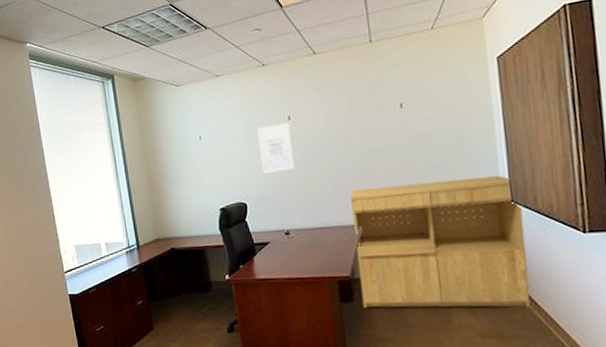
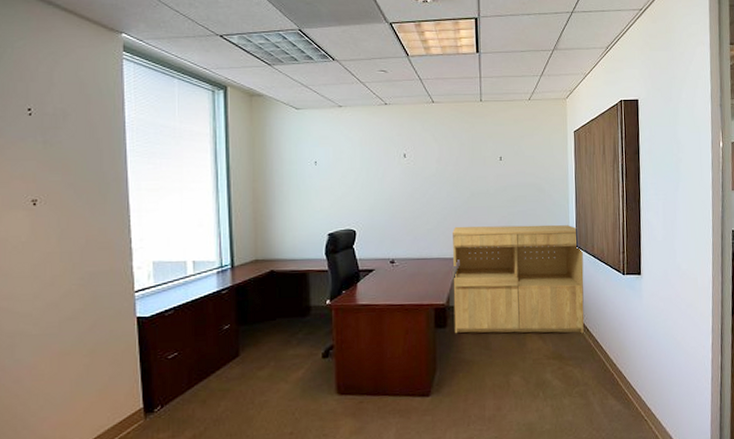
wall art: present [256,122,295,173] -> none [373,159,405,204]

